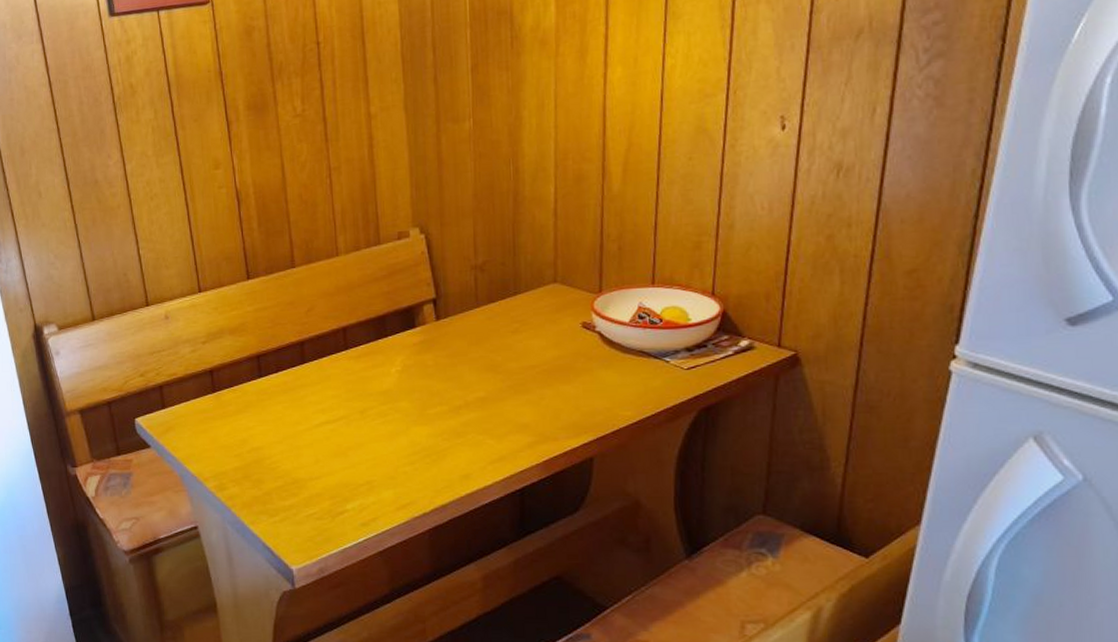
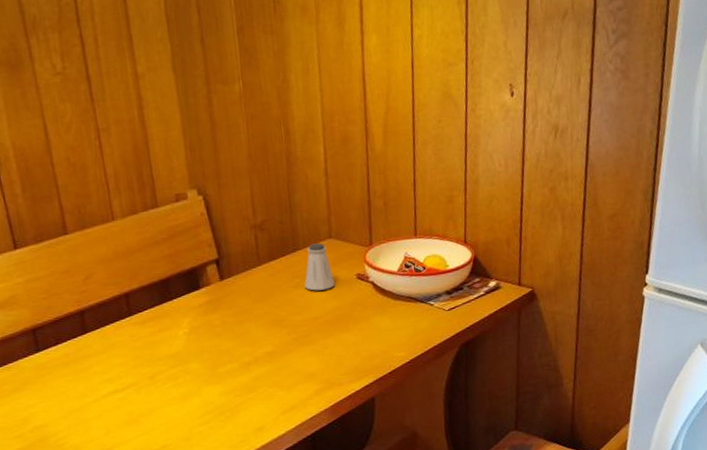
saltshaker: none [524,288,557,338] -> present [304,243,335,291]

